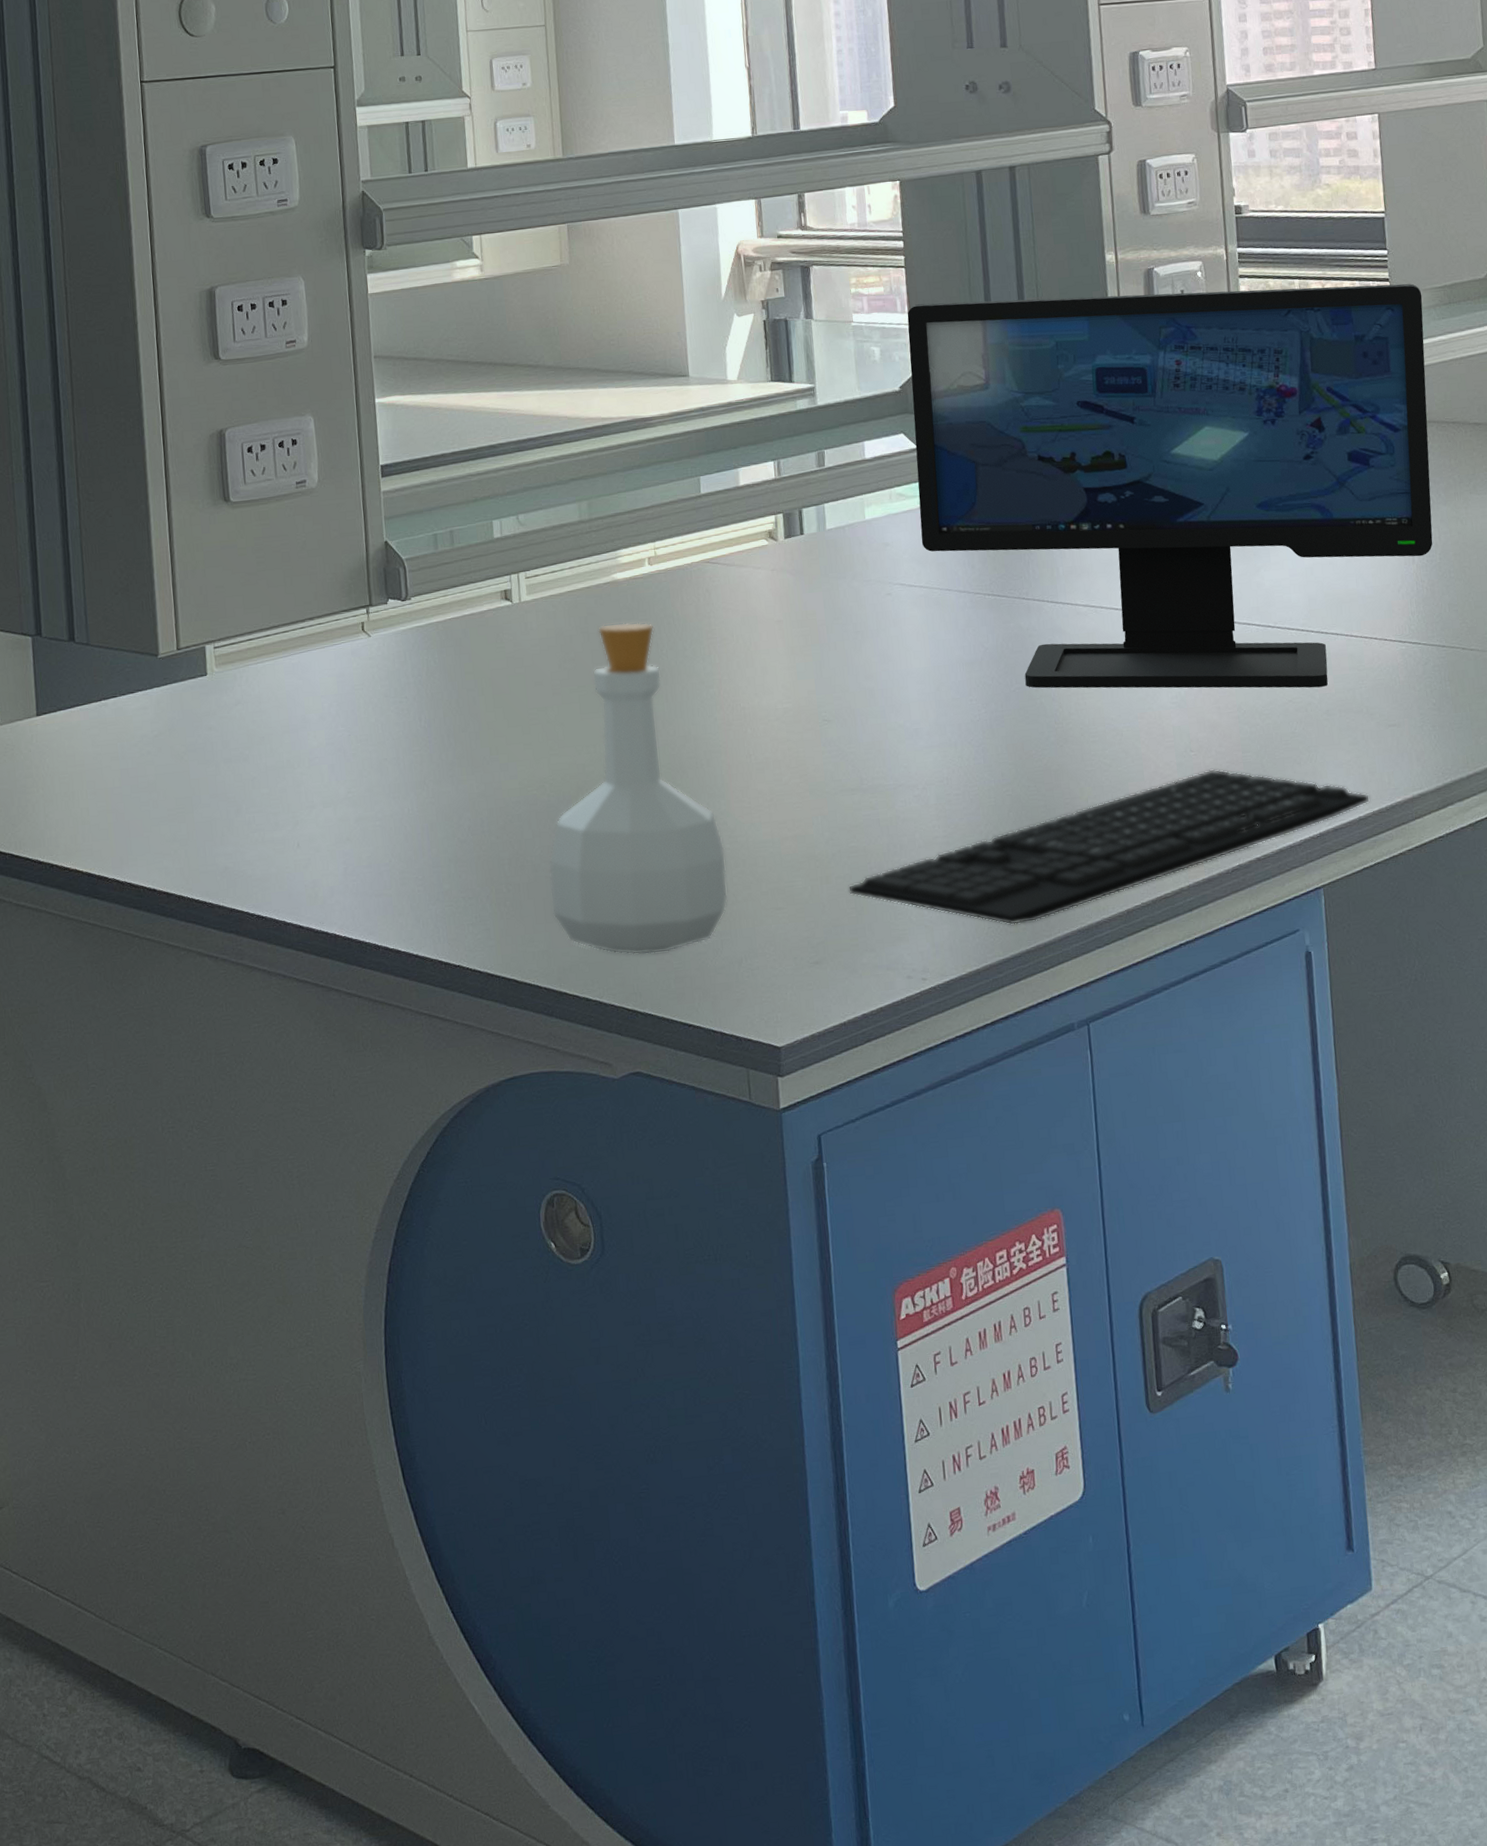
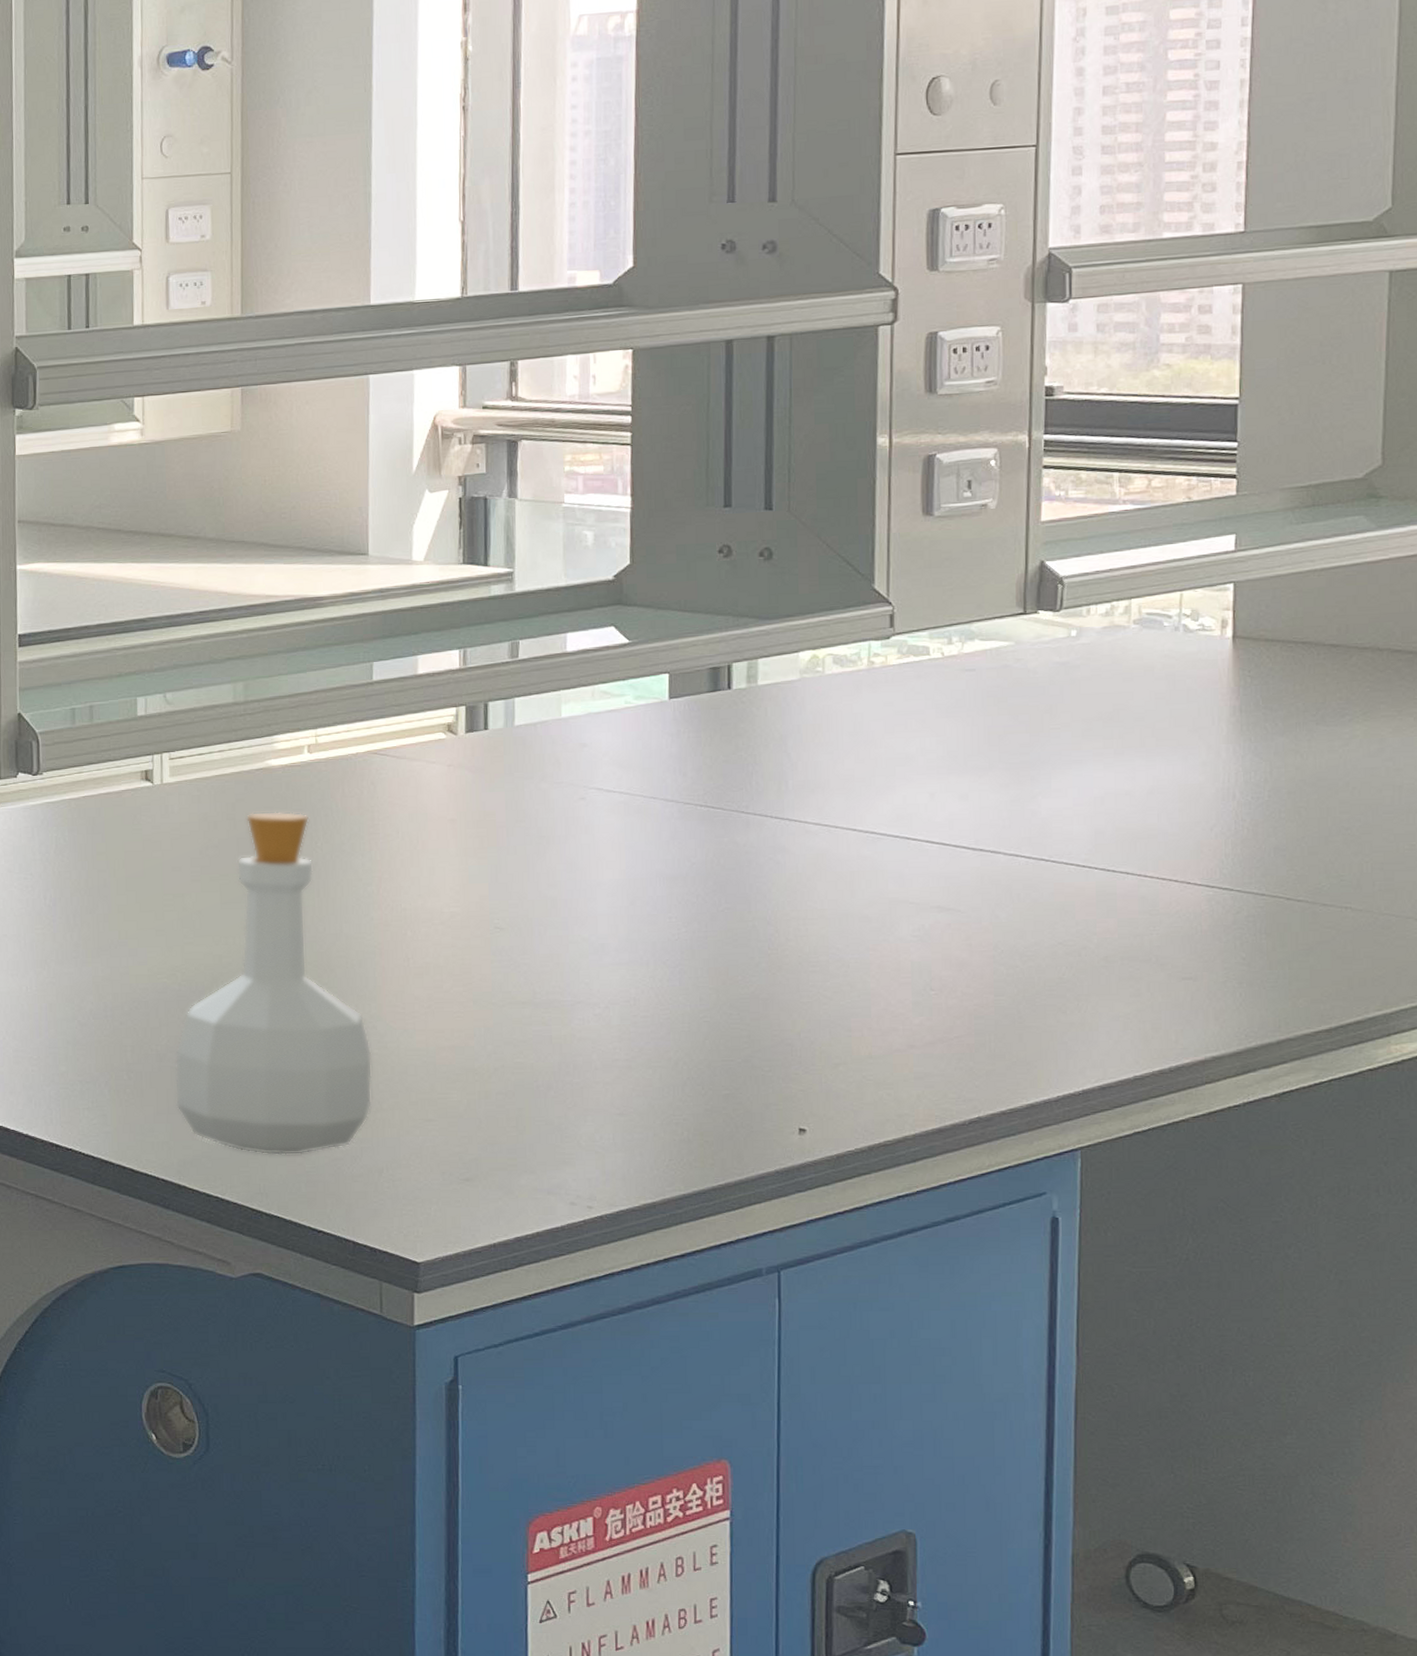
keyboard: present [848,769,1370,925] -> none [509,1011,1151,1159]
computer monitor: present [907,283,1433,688] -> none [625,481,1278,931]

